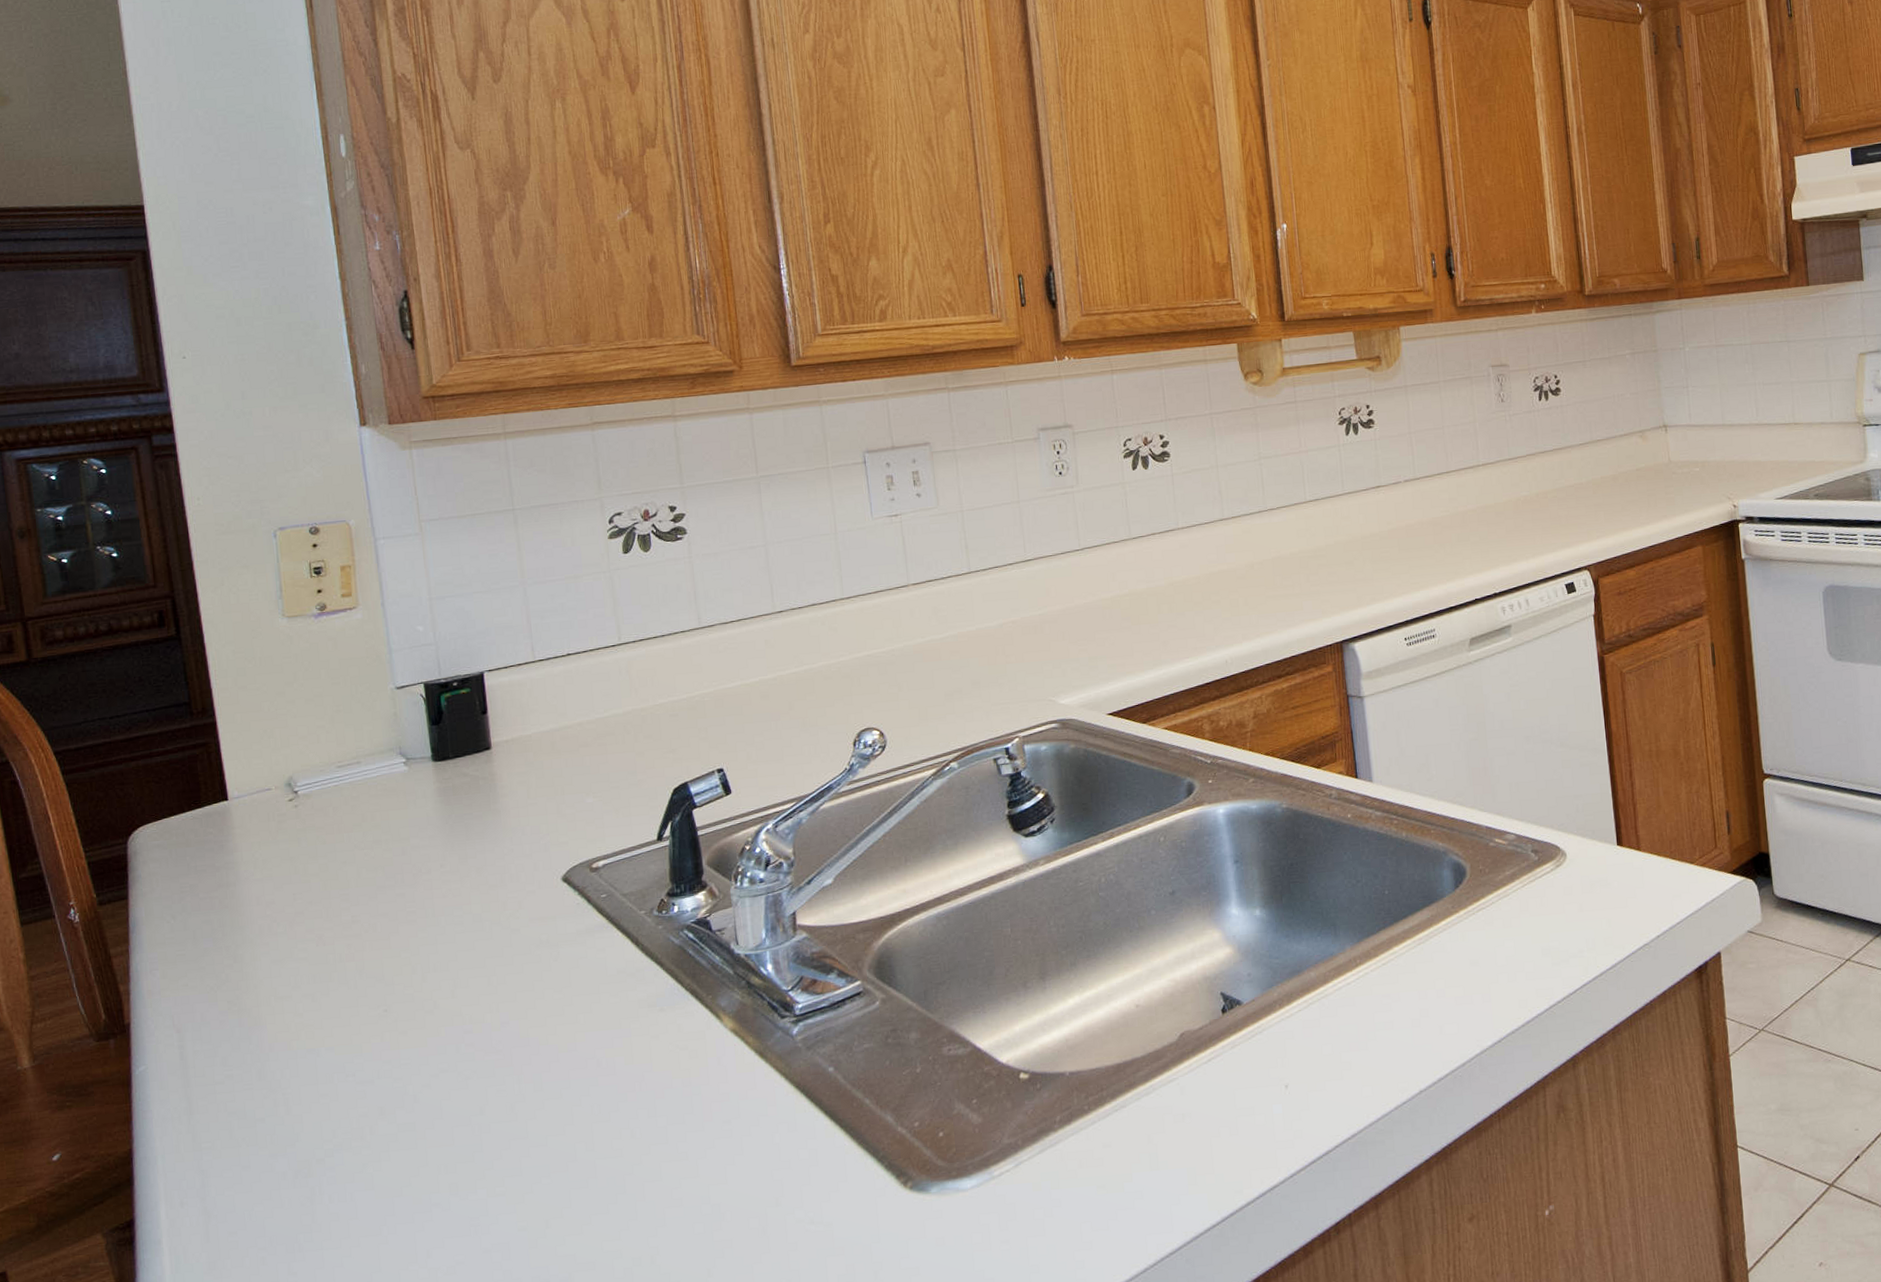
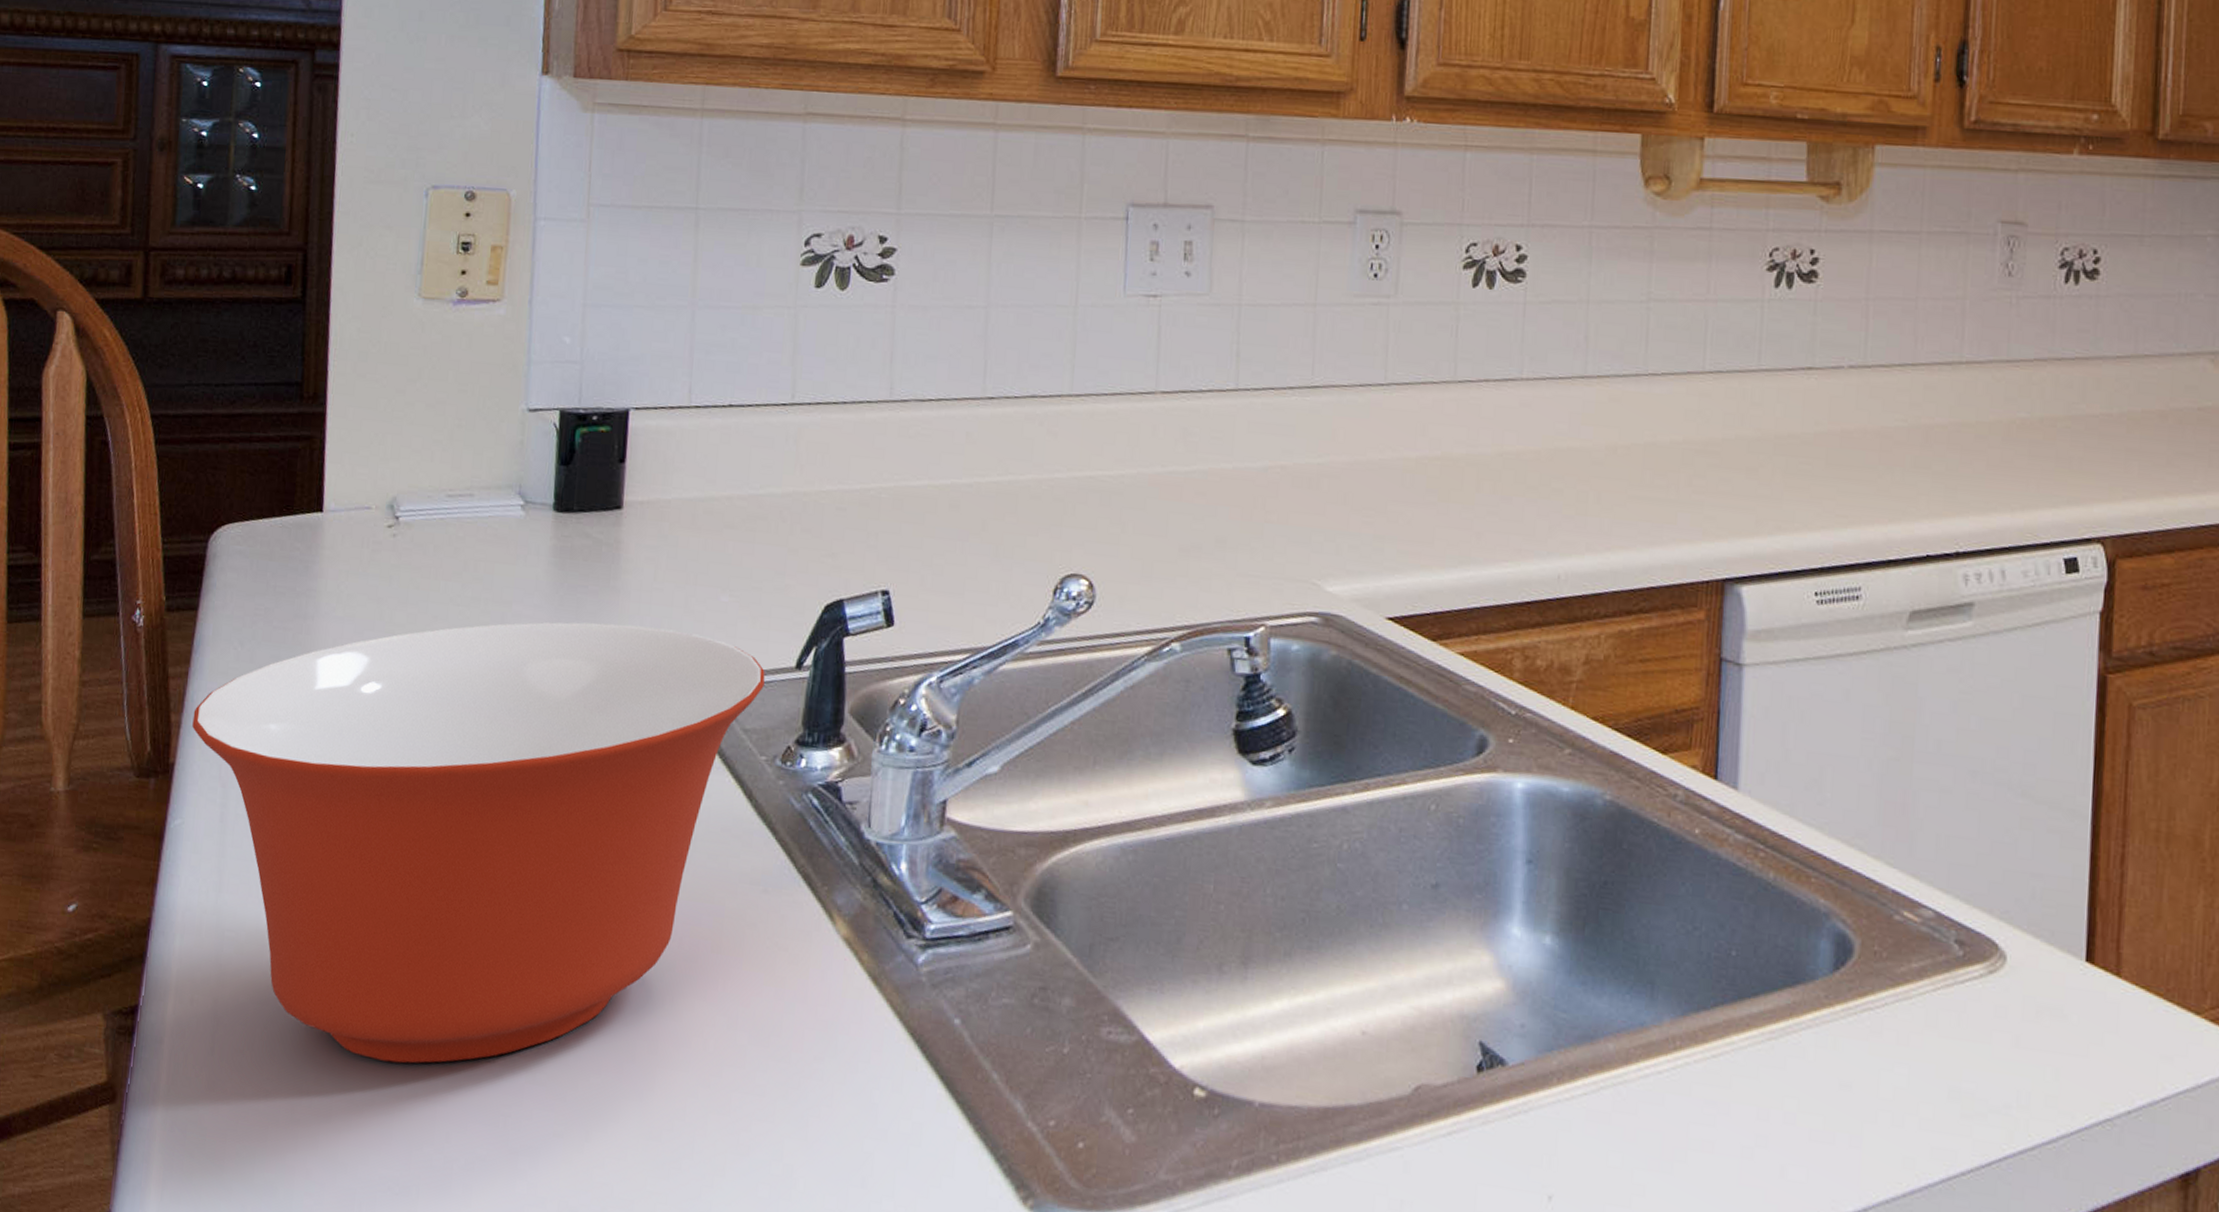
mixing bowl: none [139,831,634,1211] -> present [192,622,765,1064]

